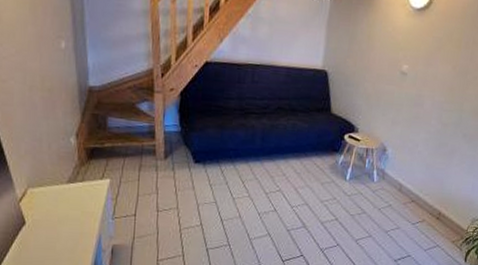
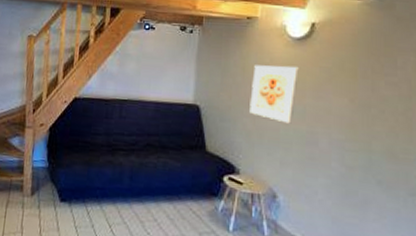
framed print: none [371,33,416,88] -> present [250,65,299,124]

